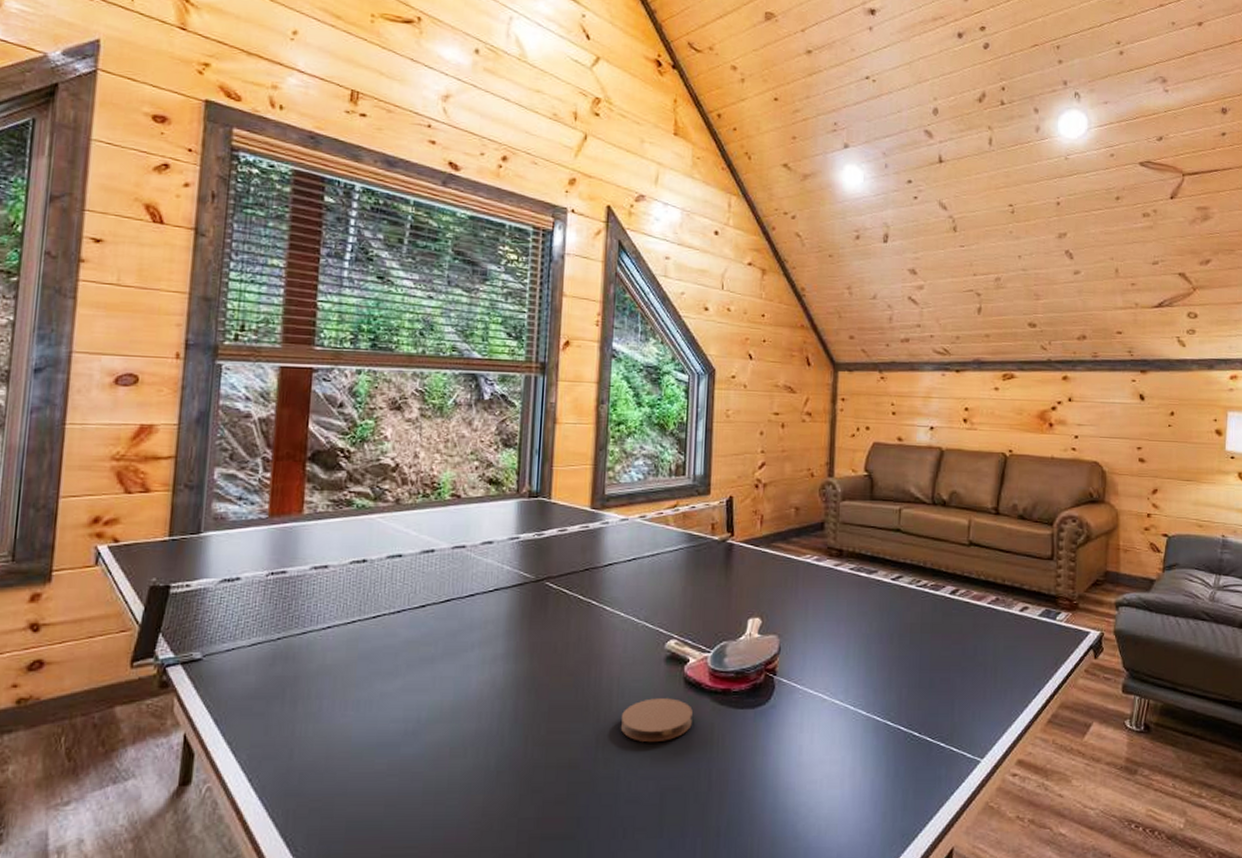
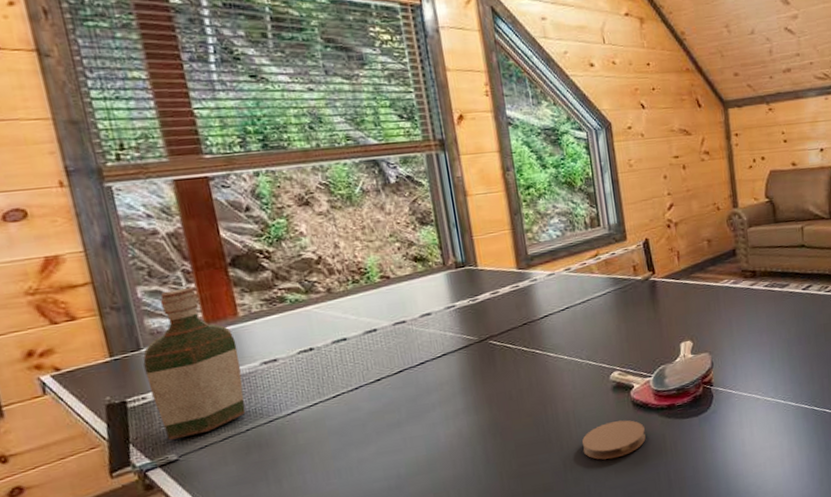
bottle: none [196,475,293,636] -> present [143,286,246,440]

